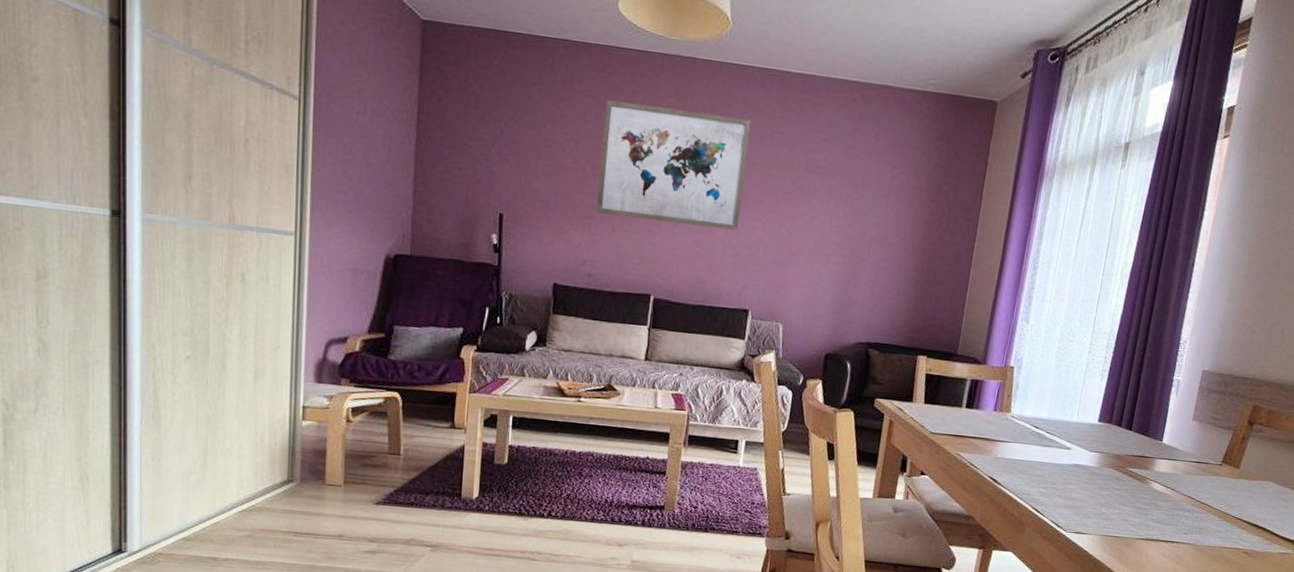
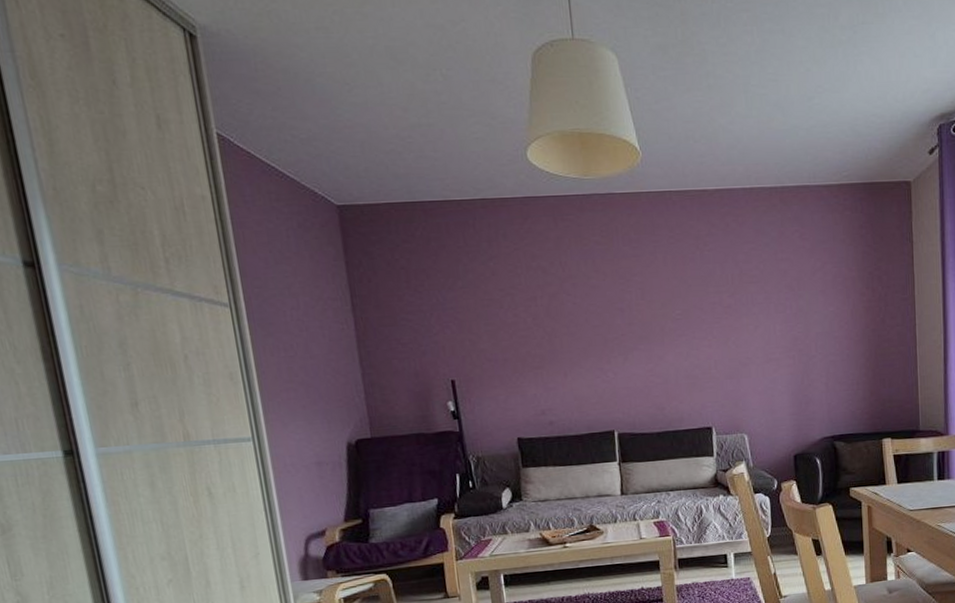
wall art: present [596,100,751,231] -> none [533,243,686,362]

